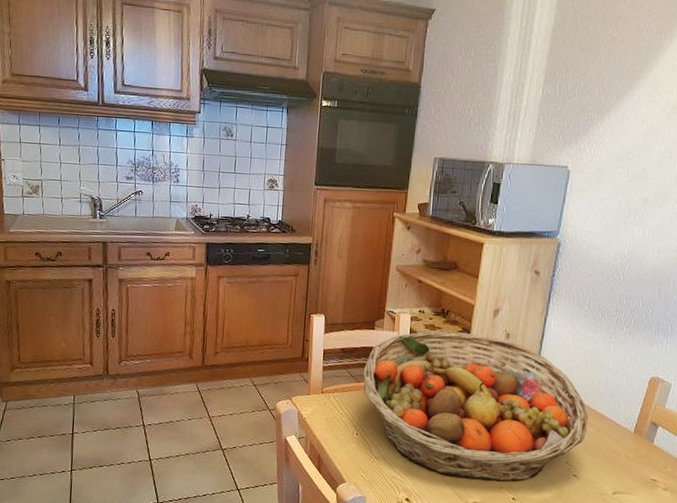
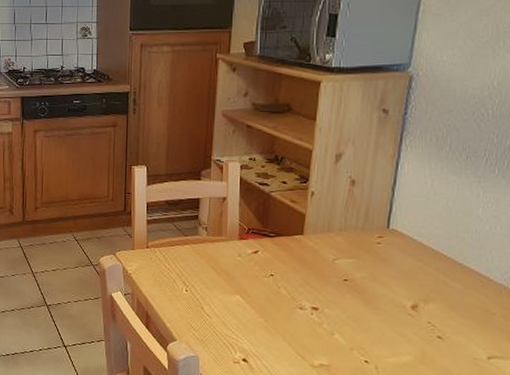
fruit basket: present [363,331,589,482] -> none [190,180,455,343]

